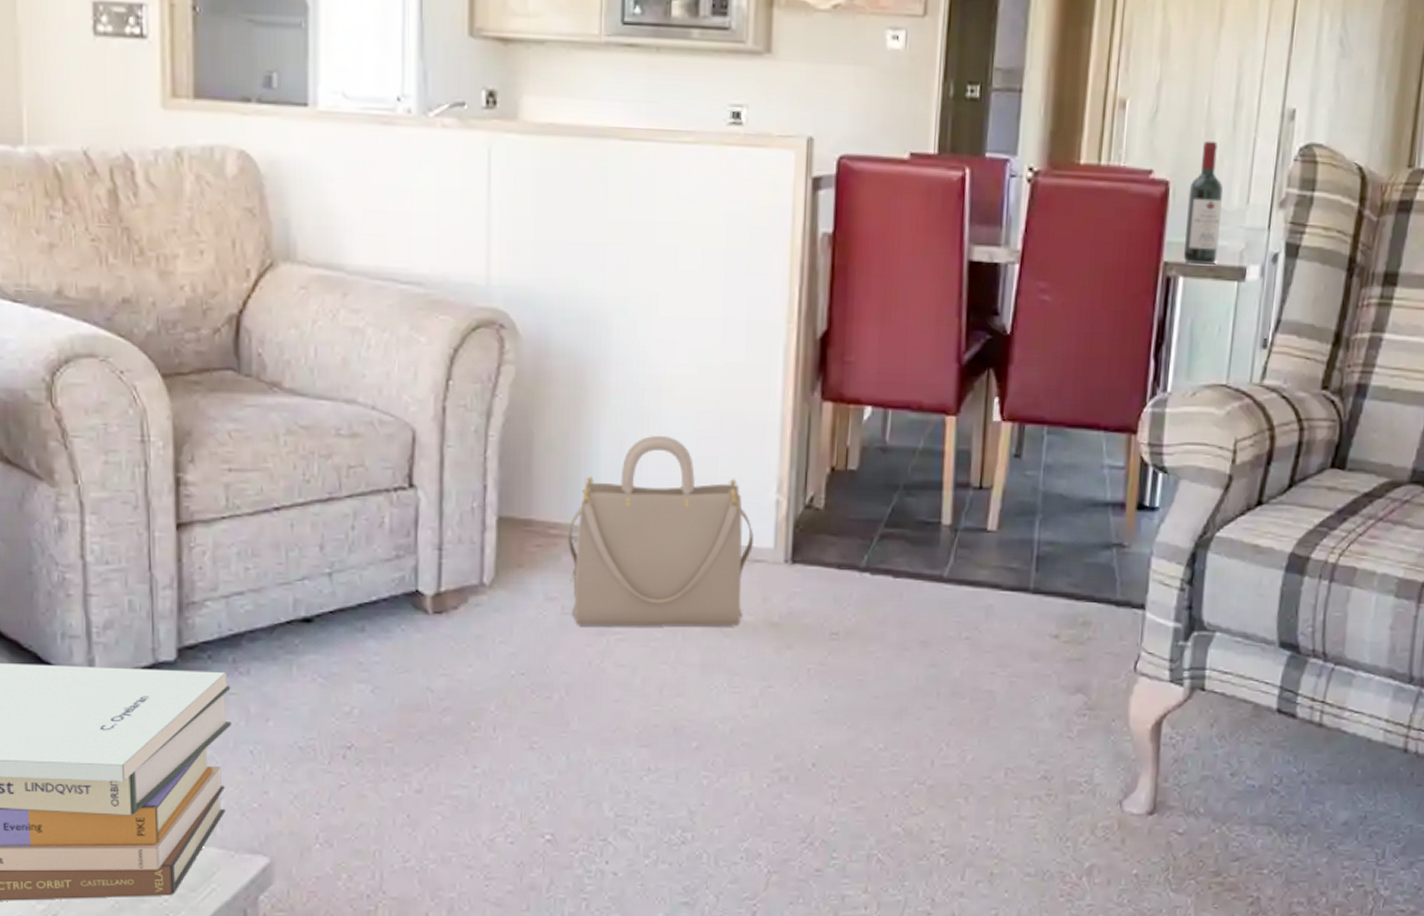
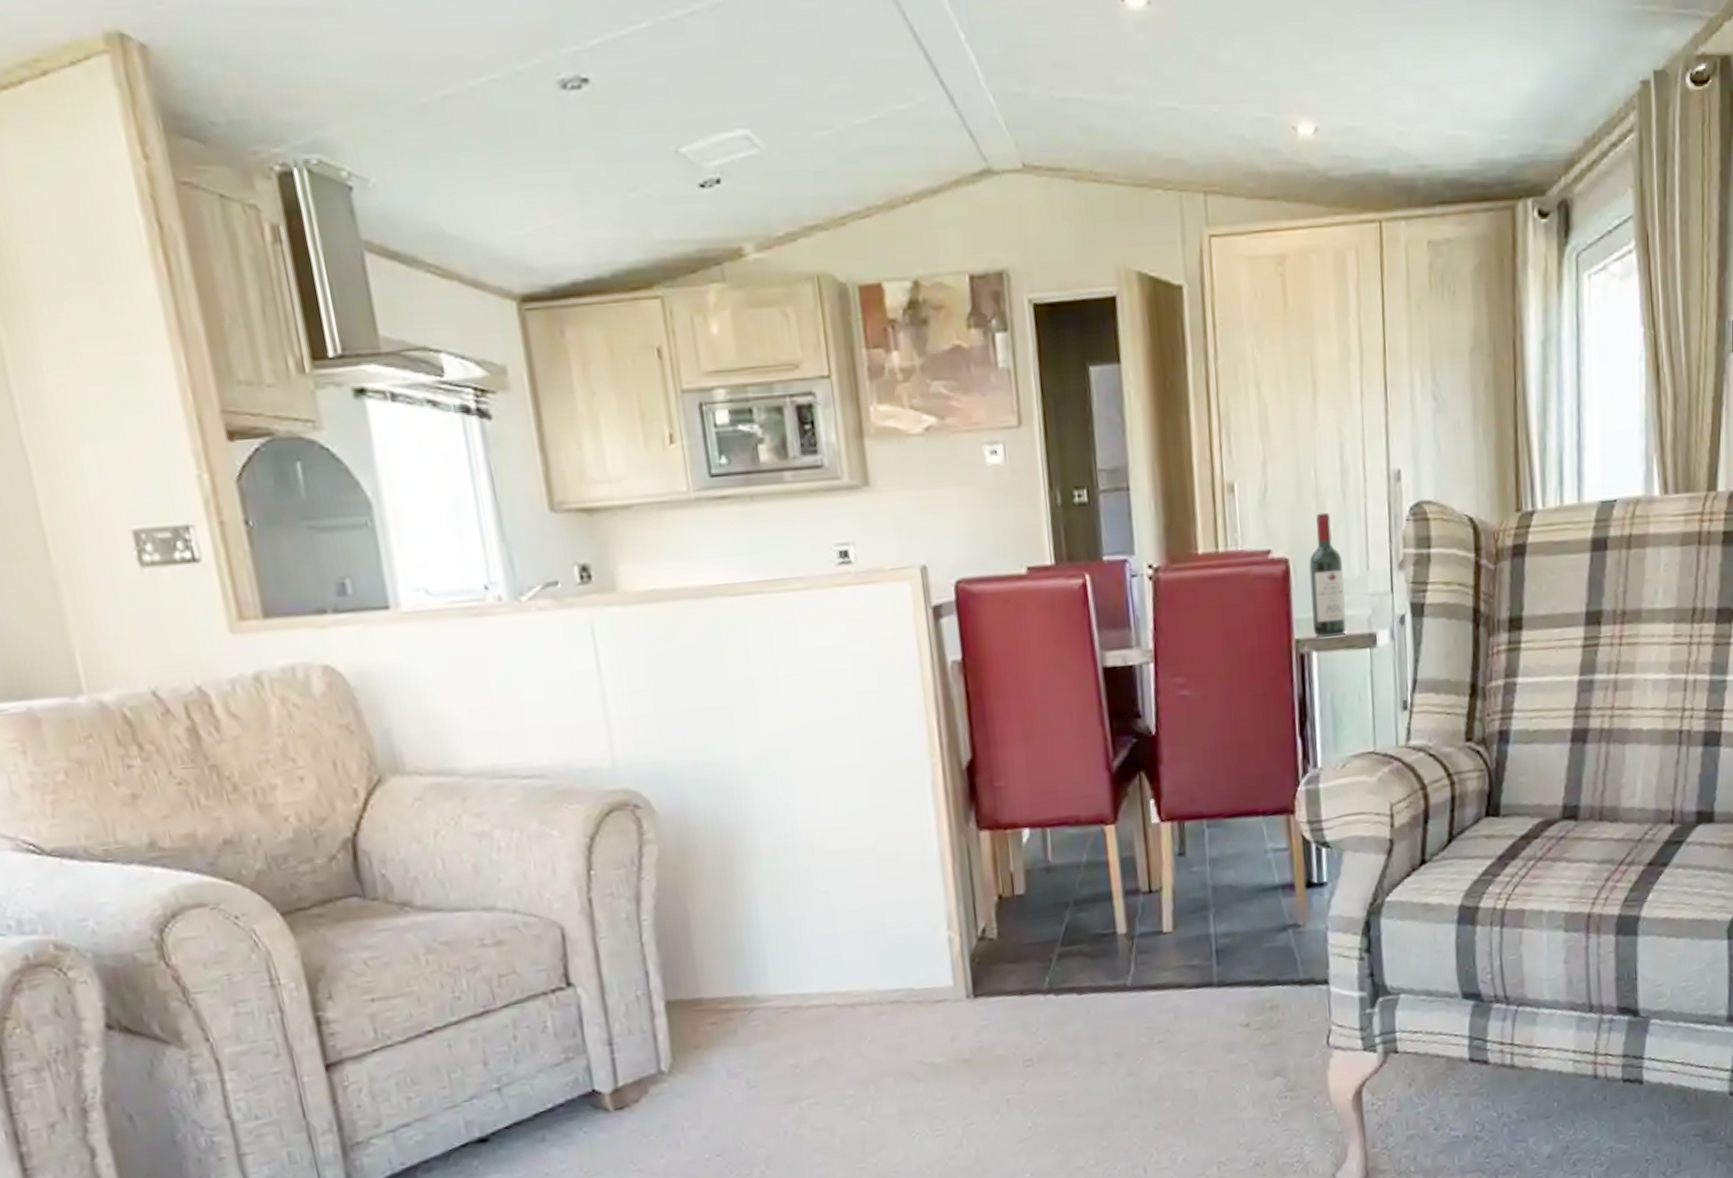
handbag: present [568,436,753,627] -> none [740,891,933,1097]

